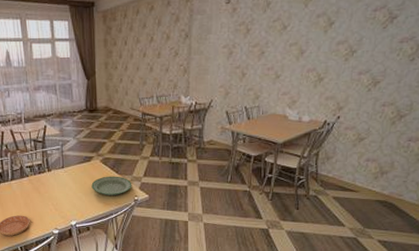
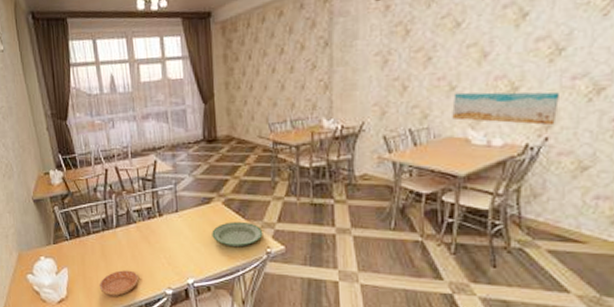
wall art: none [276,80,349,108] -> present [452,92,559,126]

